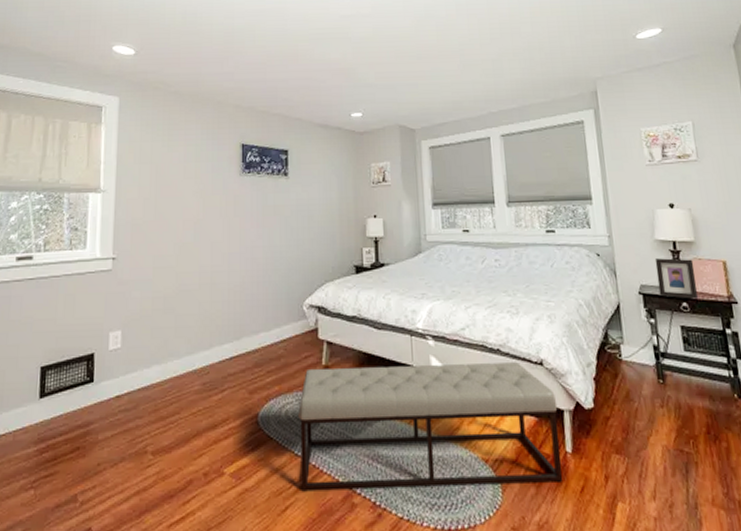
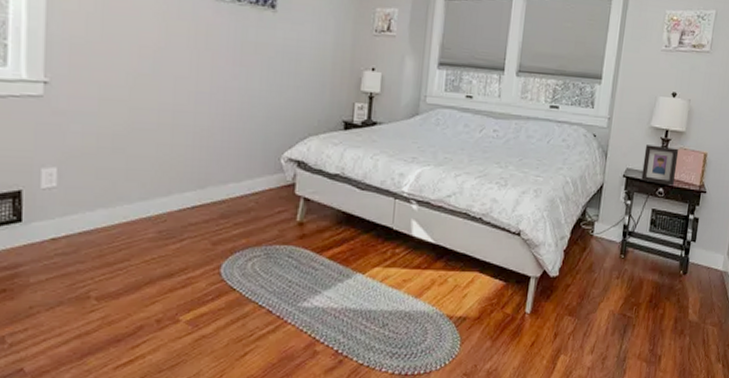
bench: present [298,362,563,492] -> none [263,223,526,340]

